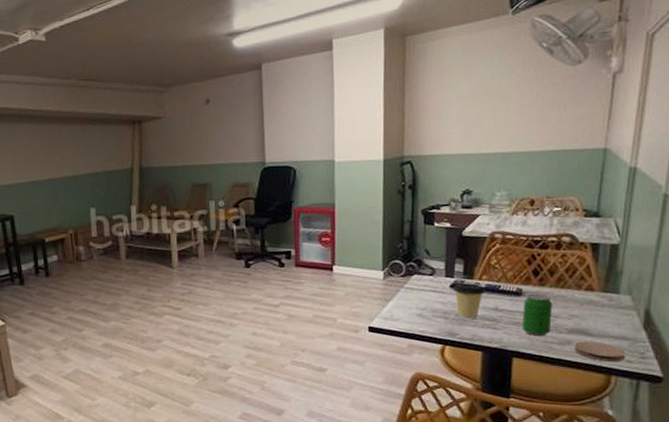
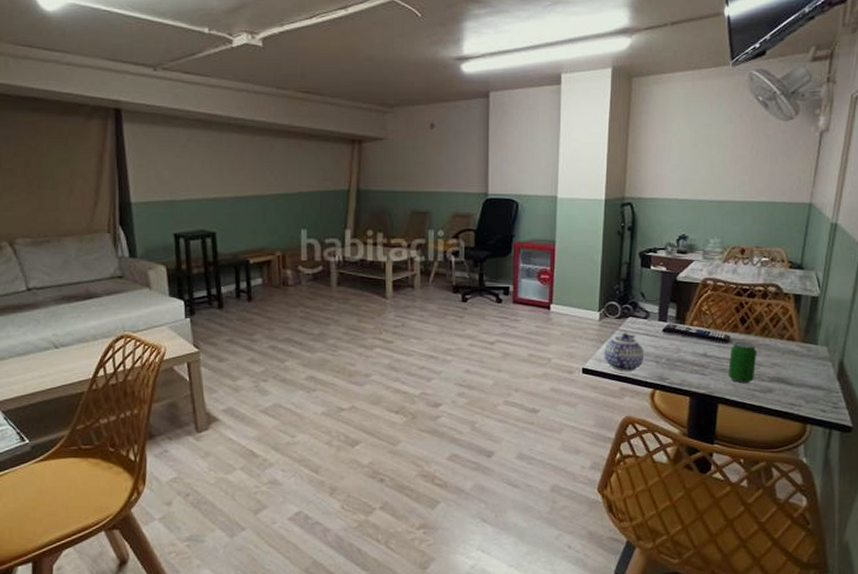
teapot: none [390,290,432,329] -> present [604,333,645,372]
coffee cup: present [453,283,485,320] -> none [666,328,695,365]
coaster: present [574,341,626,361] -> none [775,390,821,410]

